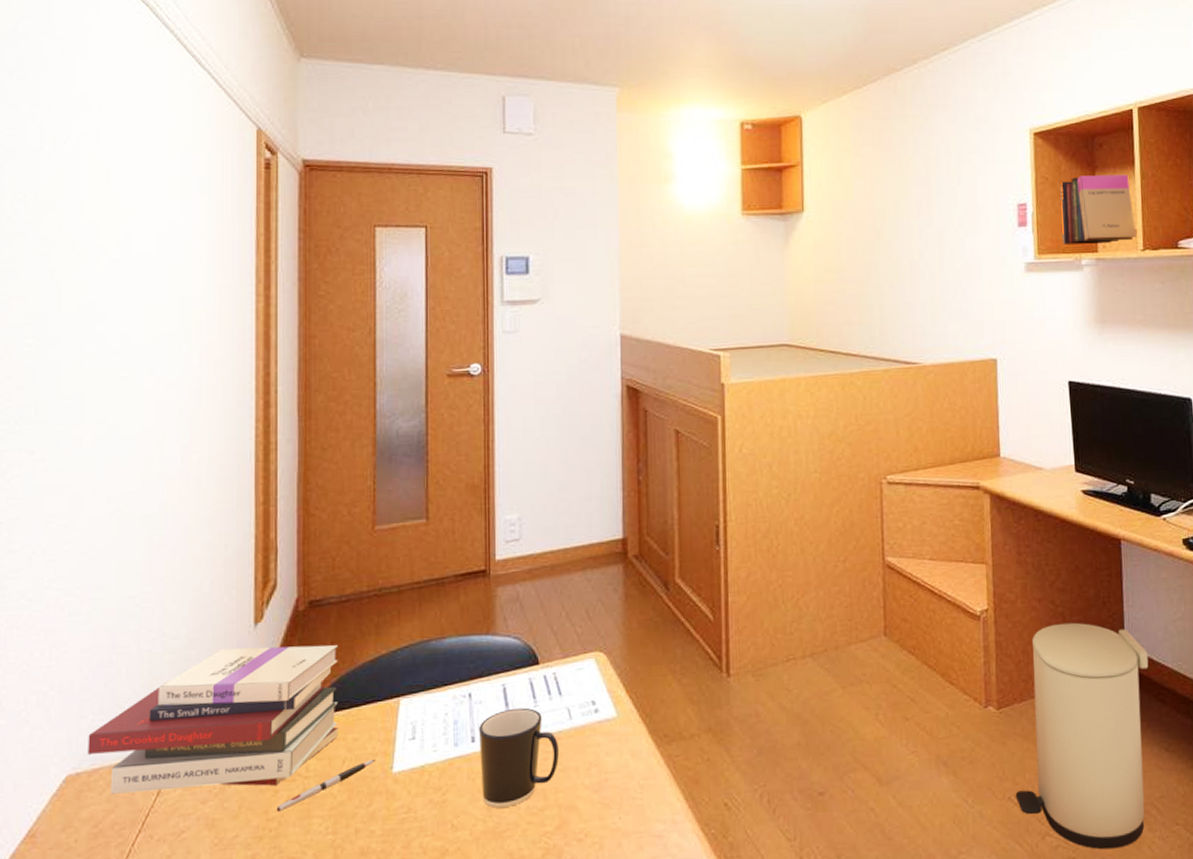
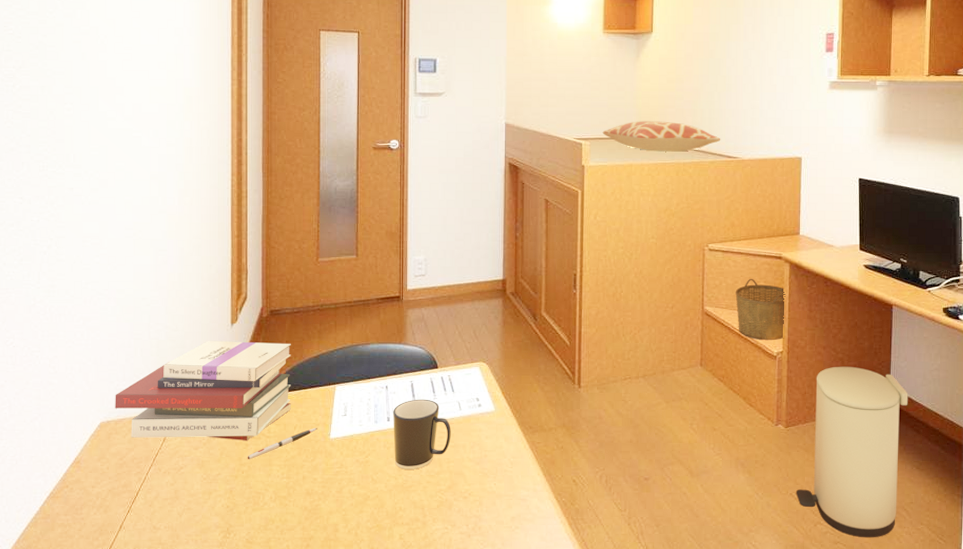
pillow: none [745,322,896,361] -> present [602,121,721,152]
basket: none [923,516,988,597] -> present [735,278,785,341]
books: present [1060,174,1136,245] -> none [862,12,923,69]

